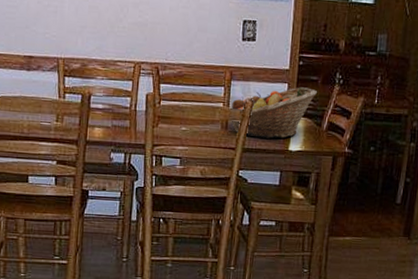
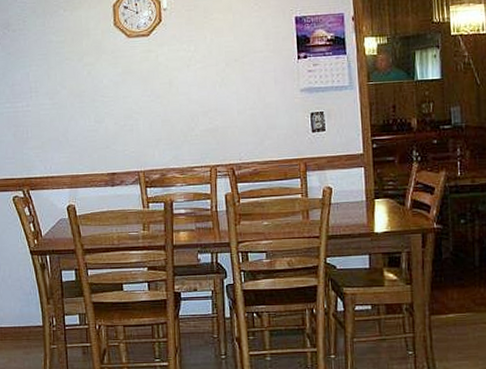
fruit basket: present [229,87,318,139] -> none [308,169,396,224]

